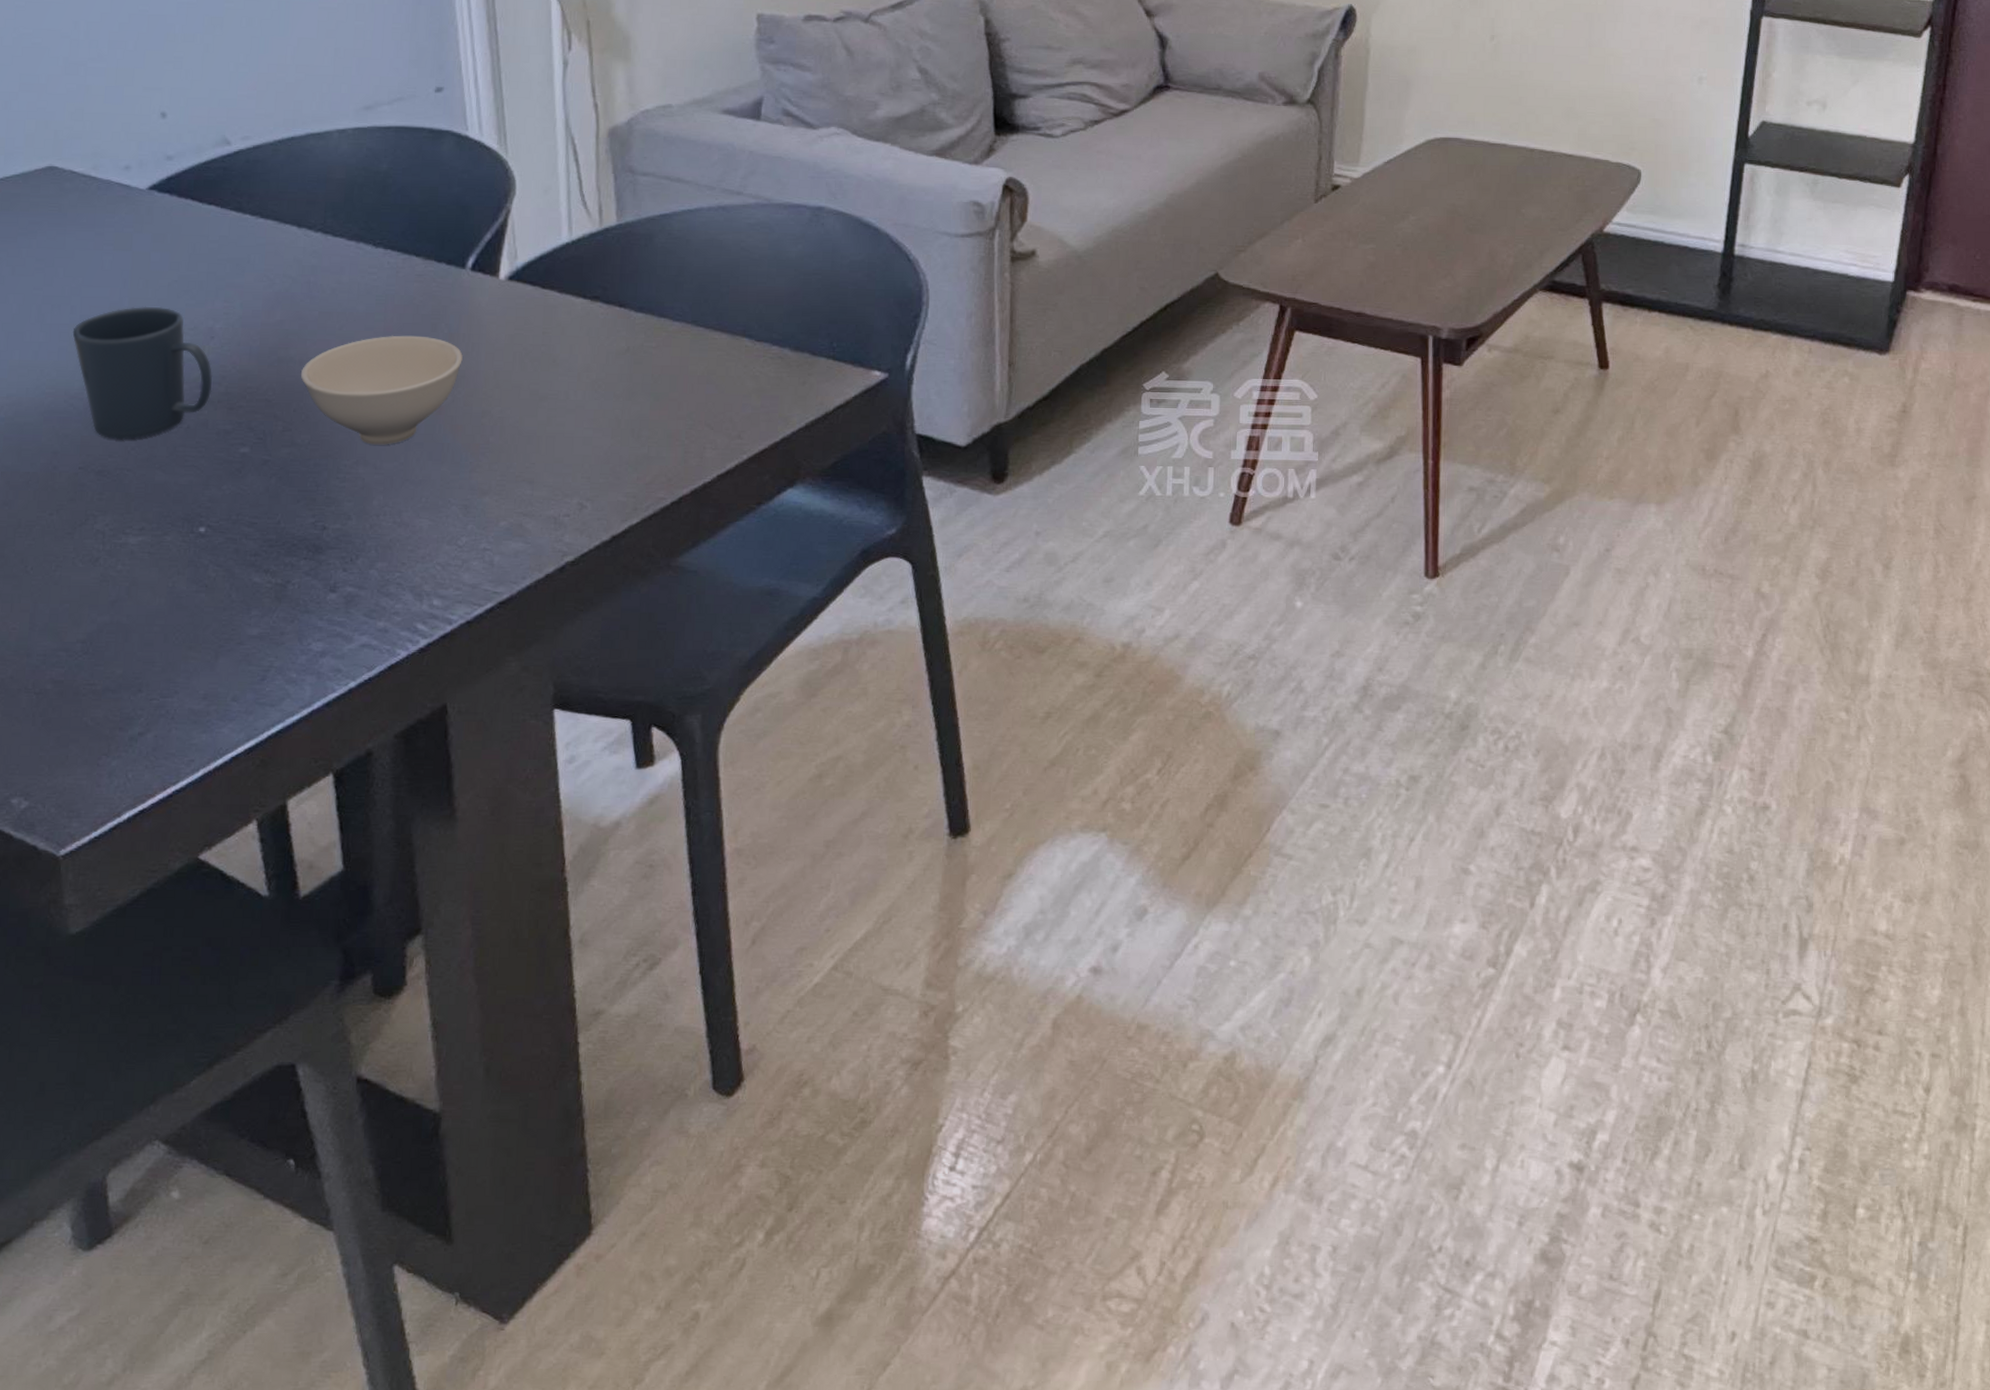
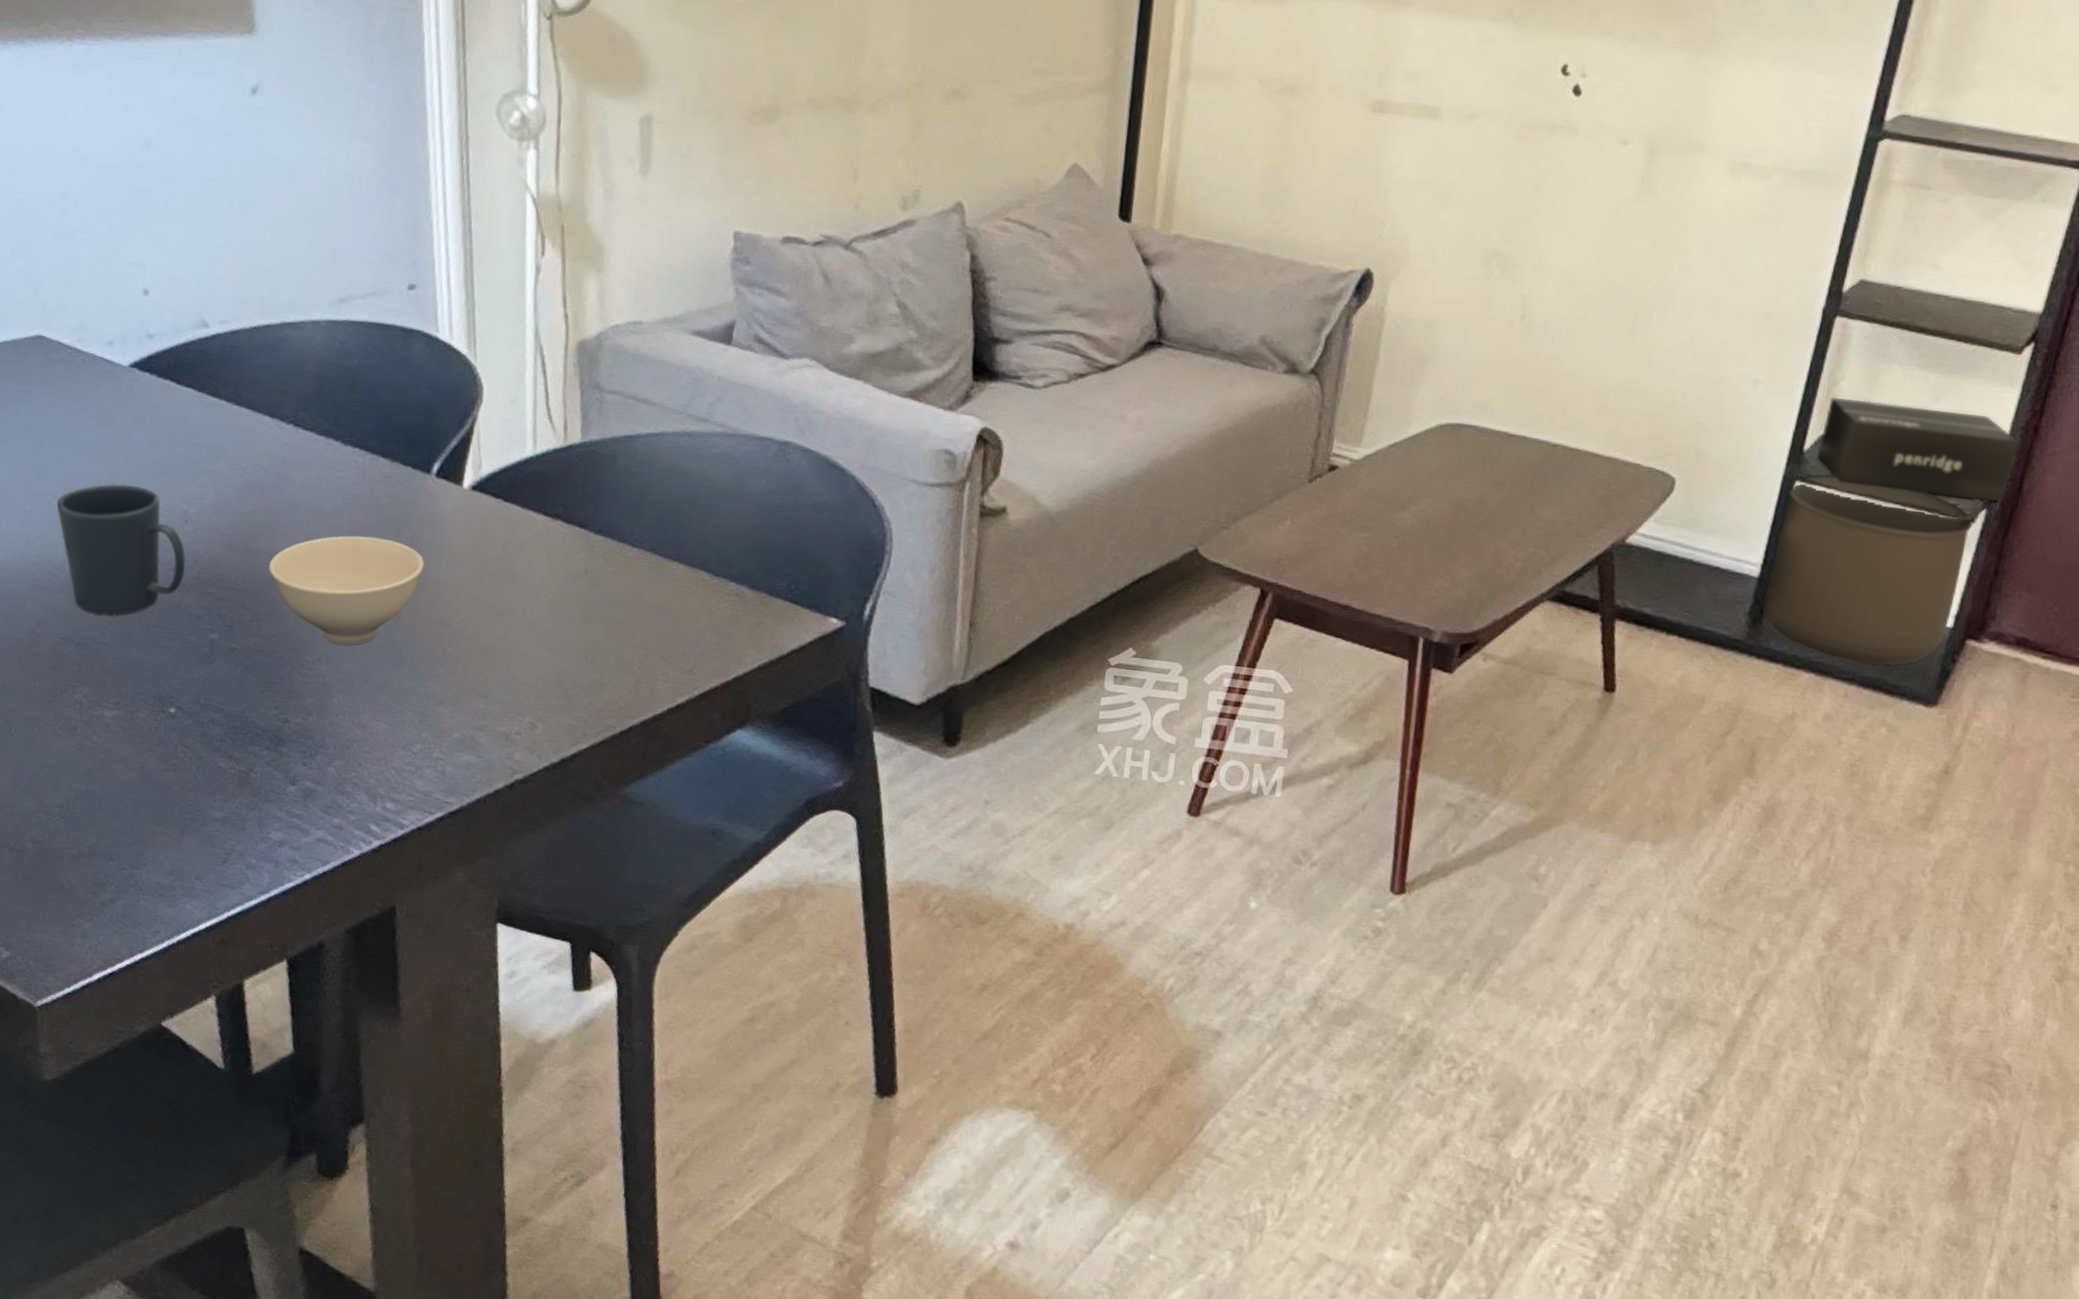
basket: none [1727,154,1899,321] -> present [1760,473,1973,665]
box: none [1760,87,1930,168] -> present [1817,397,2020,503]

